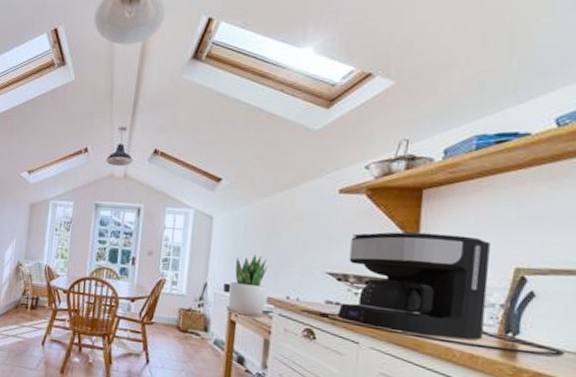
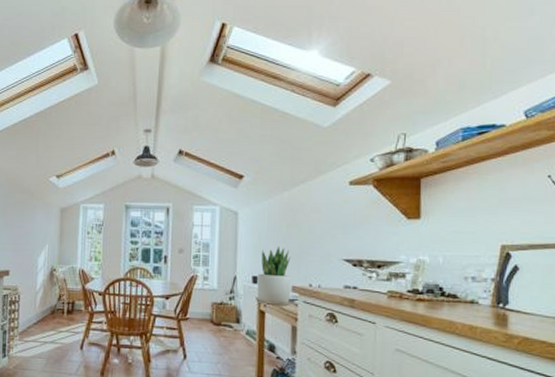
coffee maker: present [319,231,564,356] -> none [339,217,545,322]

